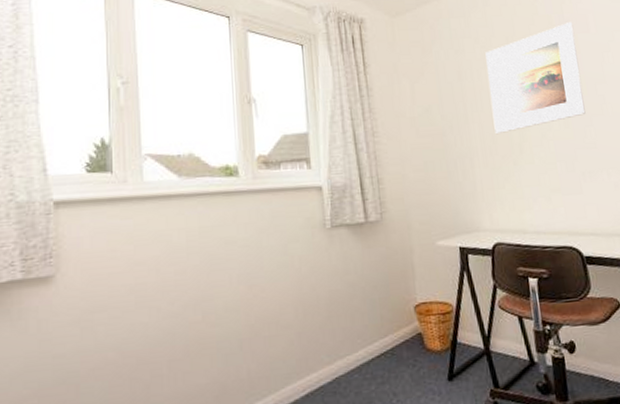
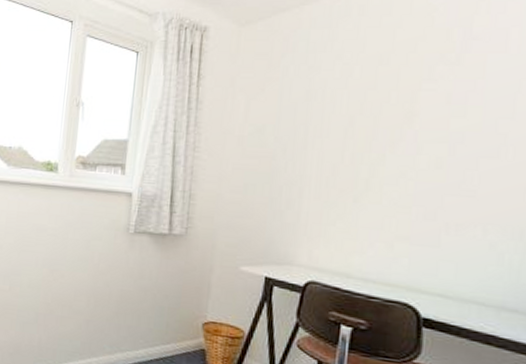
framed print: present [485,21,586,133] -> none [338,37,484,165]

